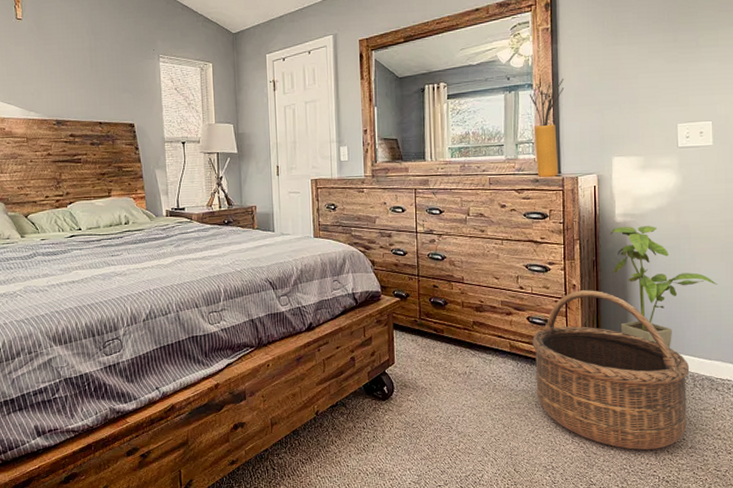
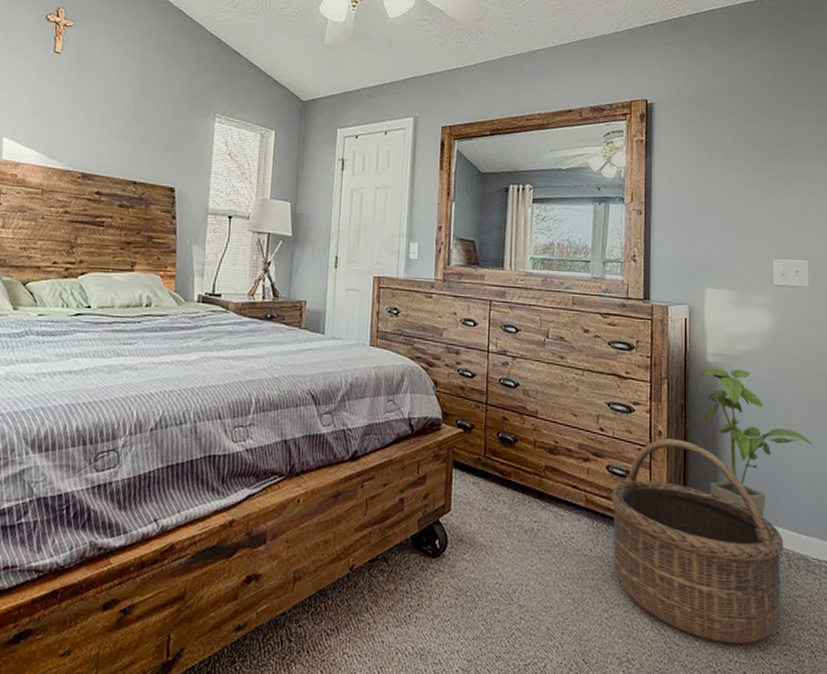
vase: present [529,77,565,178] -> none [620,193,658,304]

